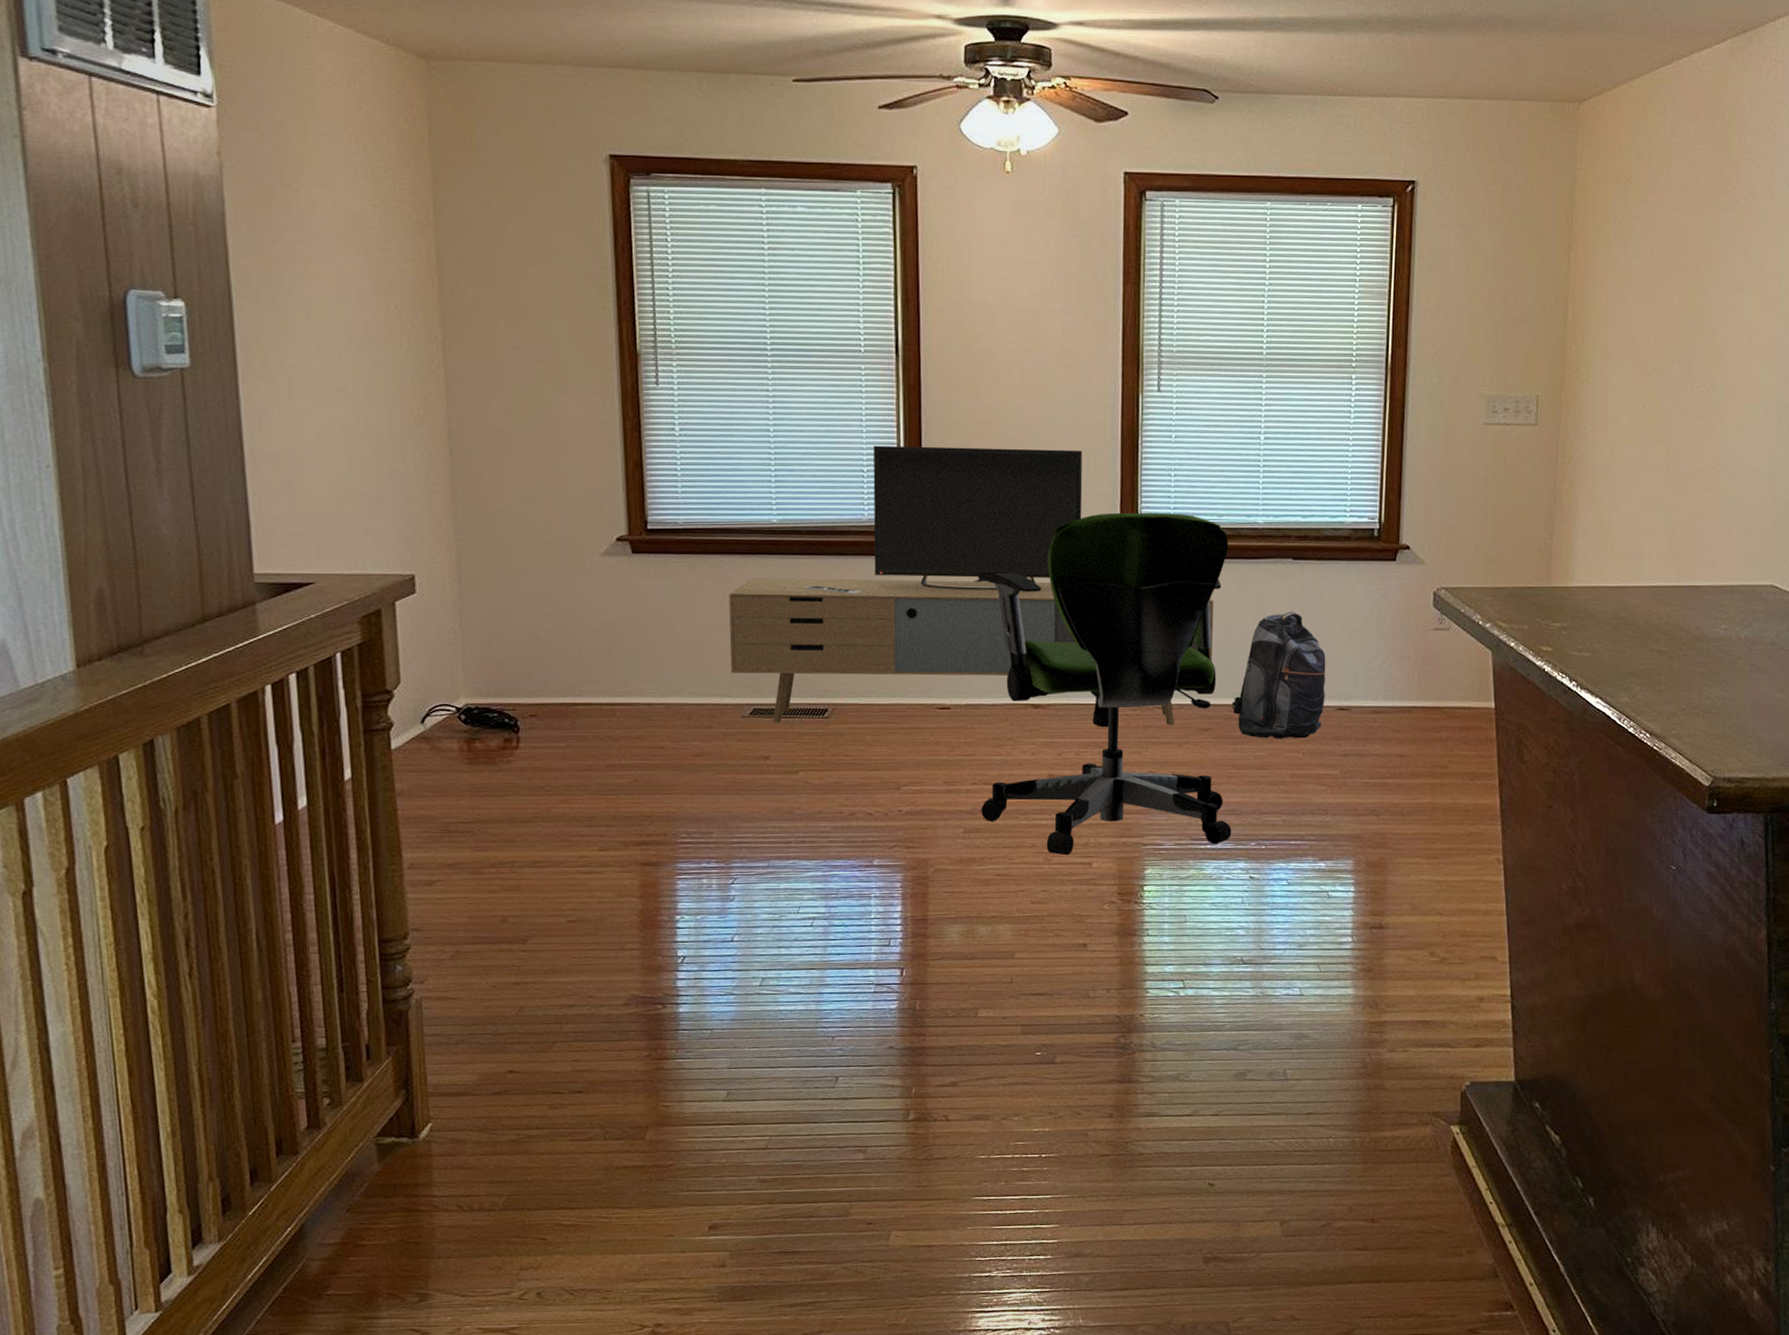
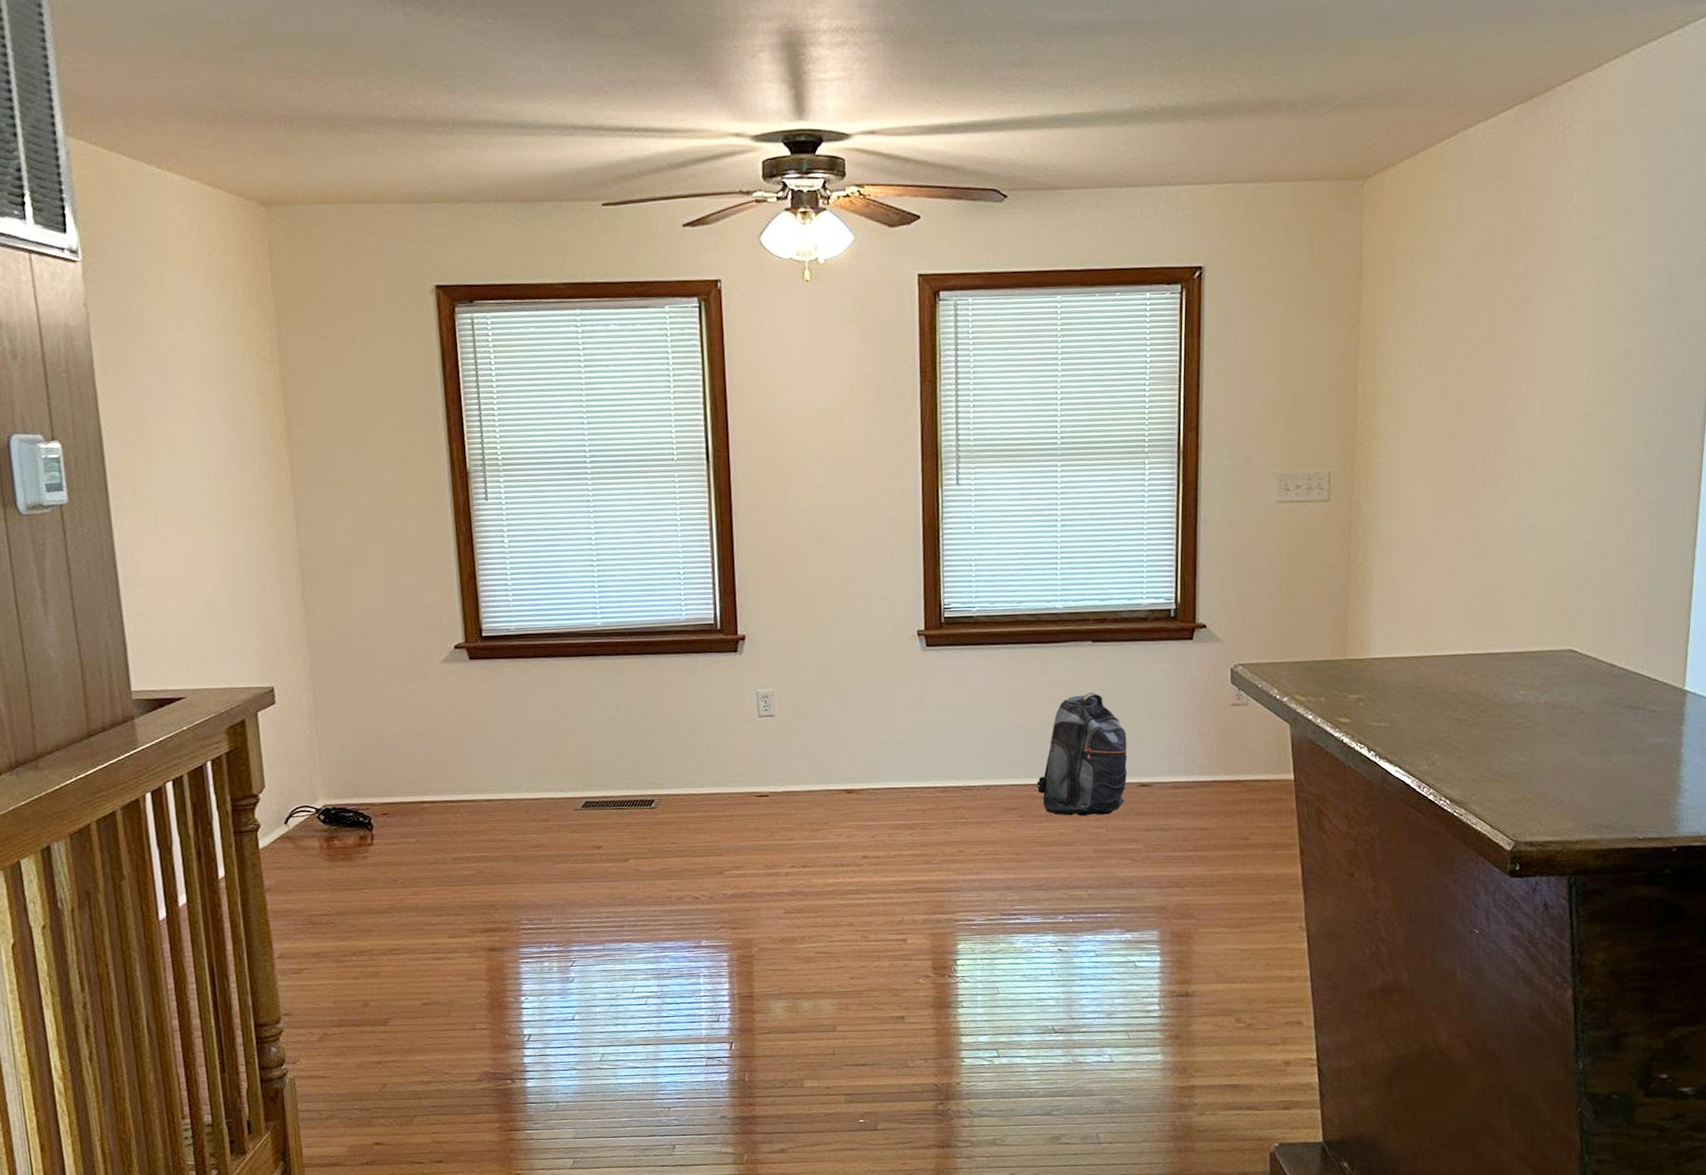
media console: present [729,445,1214,725] -> none [559,544,1017,815]
office chair: present [976,512,1232,856] -> none [789,601,1040,933]

